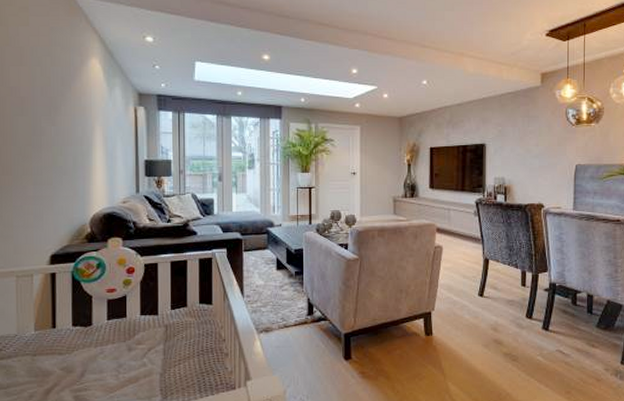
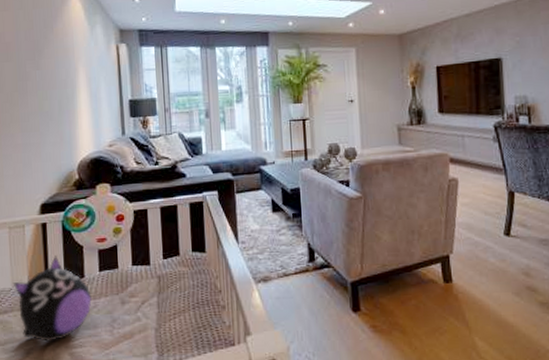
plush toy: none [18,304,98,385] -> present [12,255,92,342]

